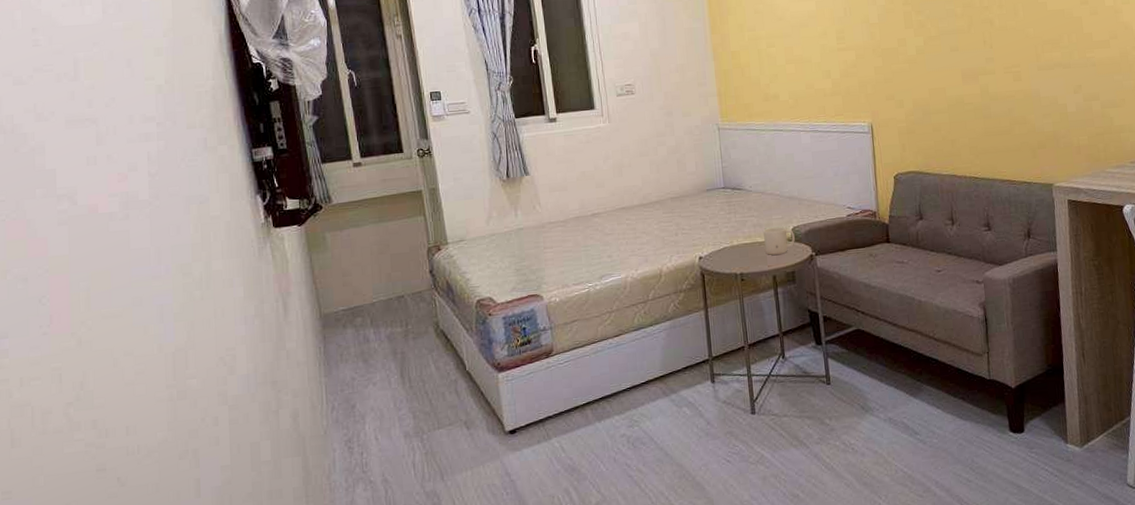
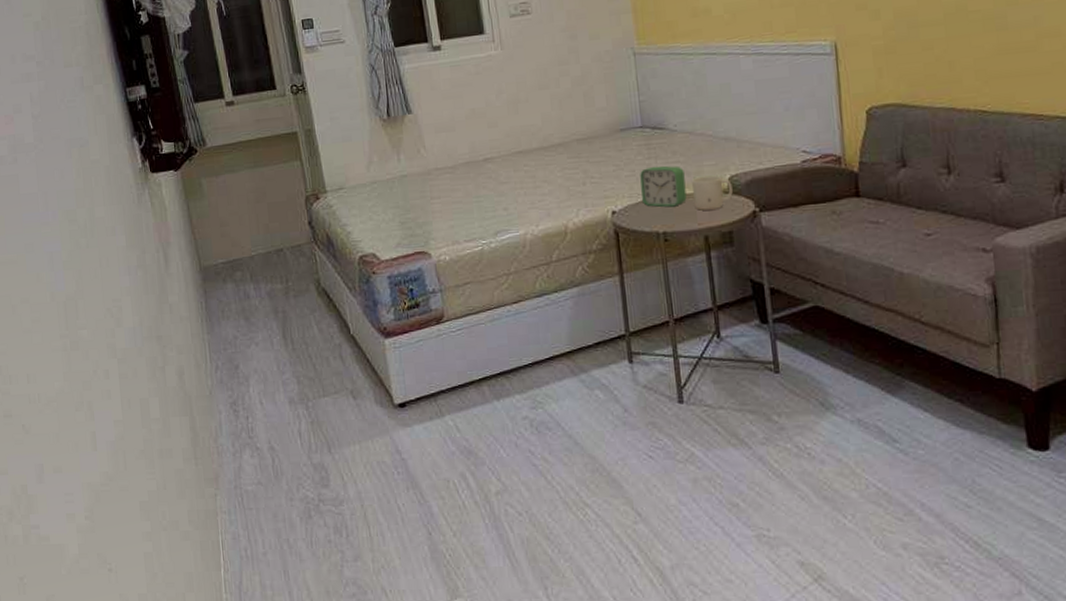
alarm clock: none [722,219,759,253] -> present [640,165,687,207]

